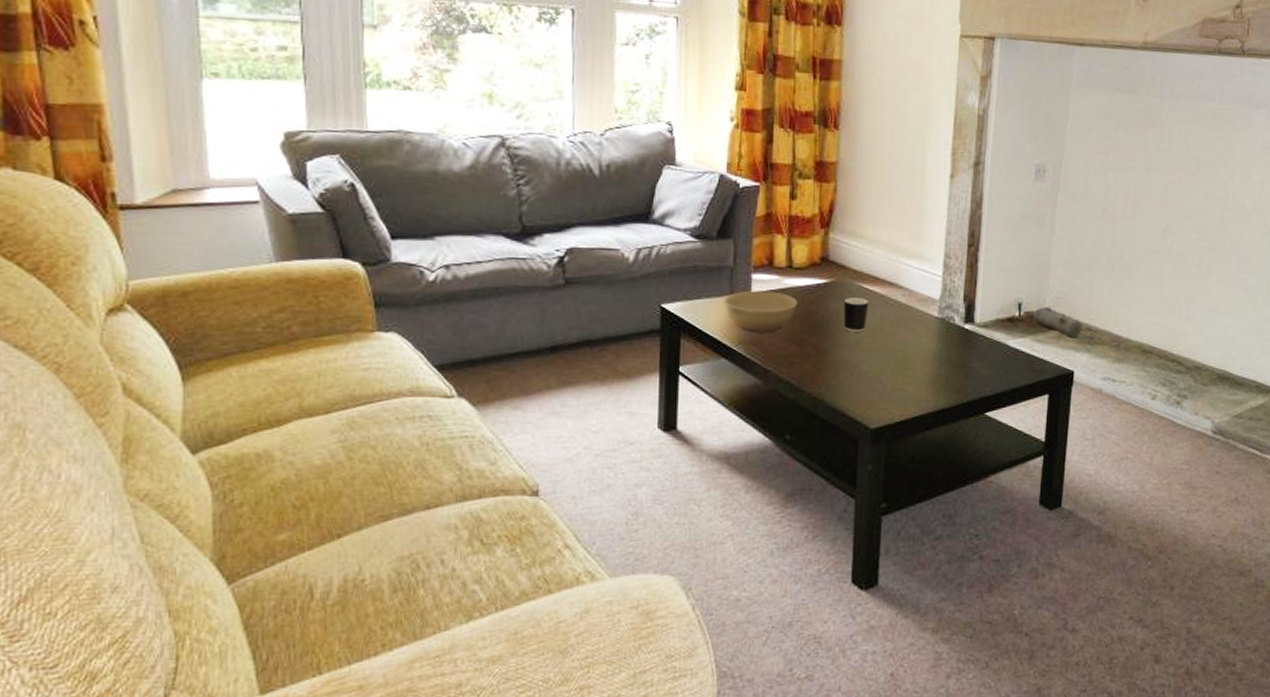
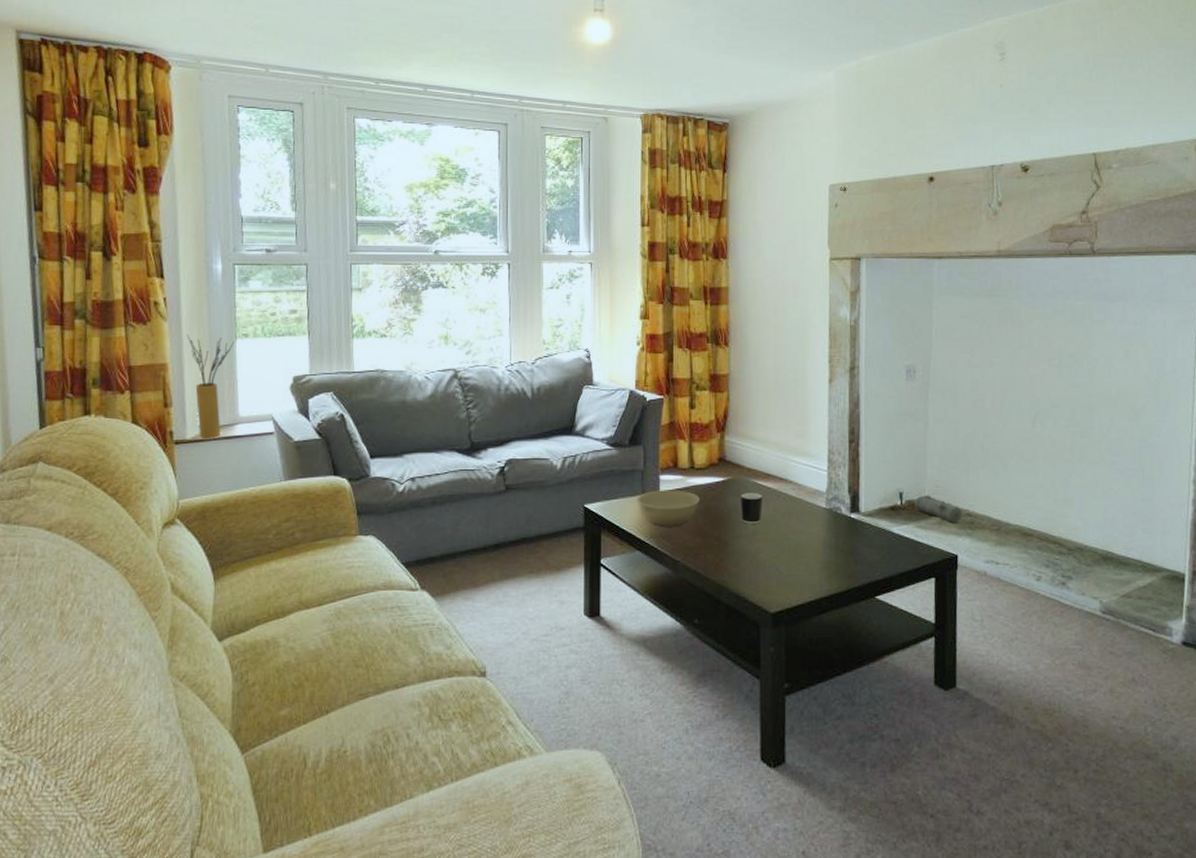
vase: none [130,68,199,205] -> present [186,335,234,438]

